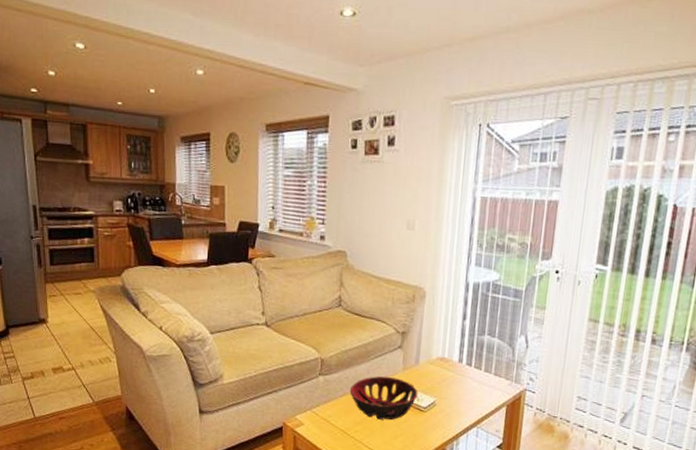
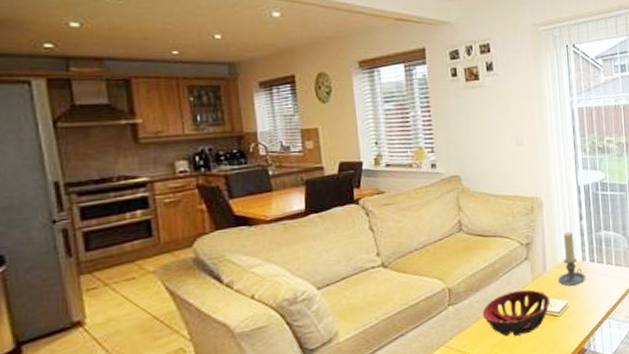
candle holder: none [429,329,460,386] -> present [557,232,586,287]

